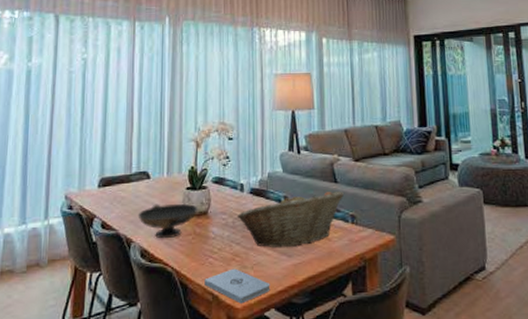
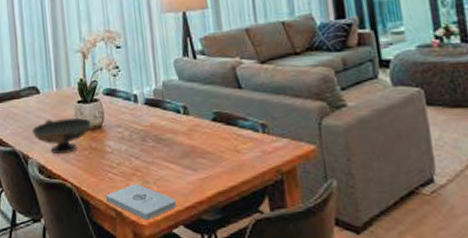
fruit basket: present [238,191,344,247] -> none [134,98,251,161]

